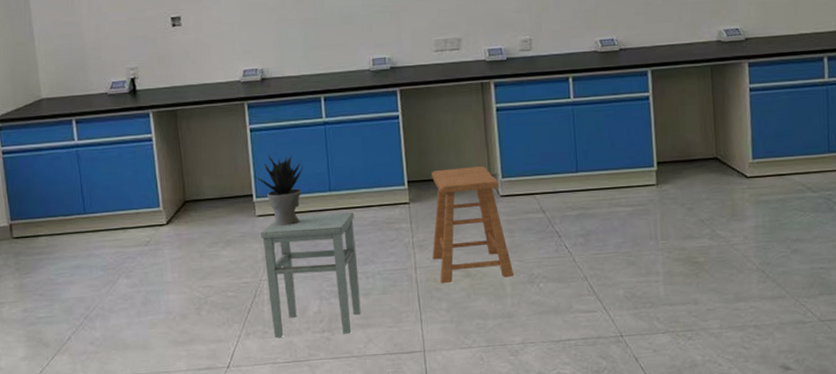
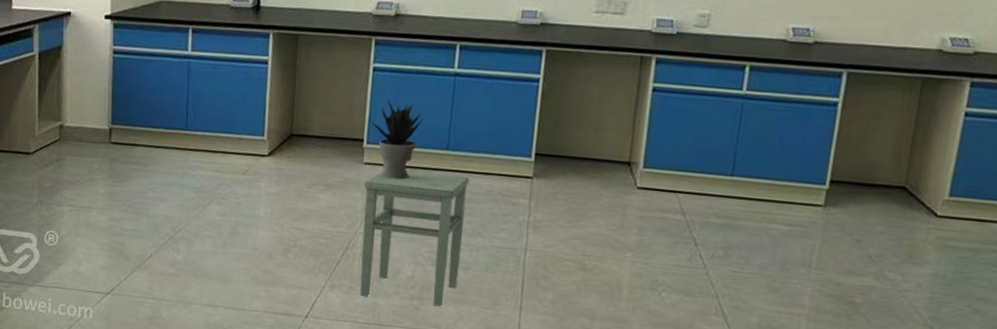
stool: present [432,166,515,284] -> none [546,146,639,280]

